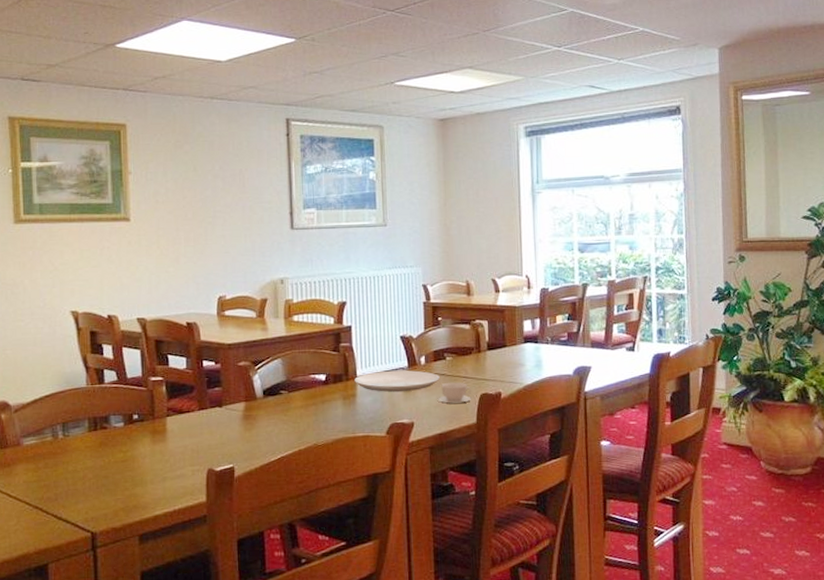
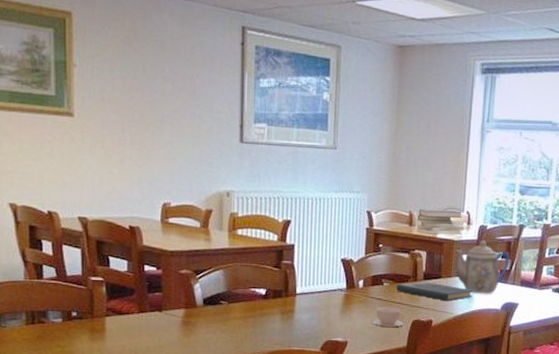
plate: present [354,370,440,392] -> none [294,290,376,312]
book: none [460,352,541,371] -> present [396,281,473,301]
books: none [475,275,525,303] -> present [416,209,465,235]
teapot: none [518,304,577,360] -> present [455,240,510,294]

